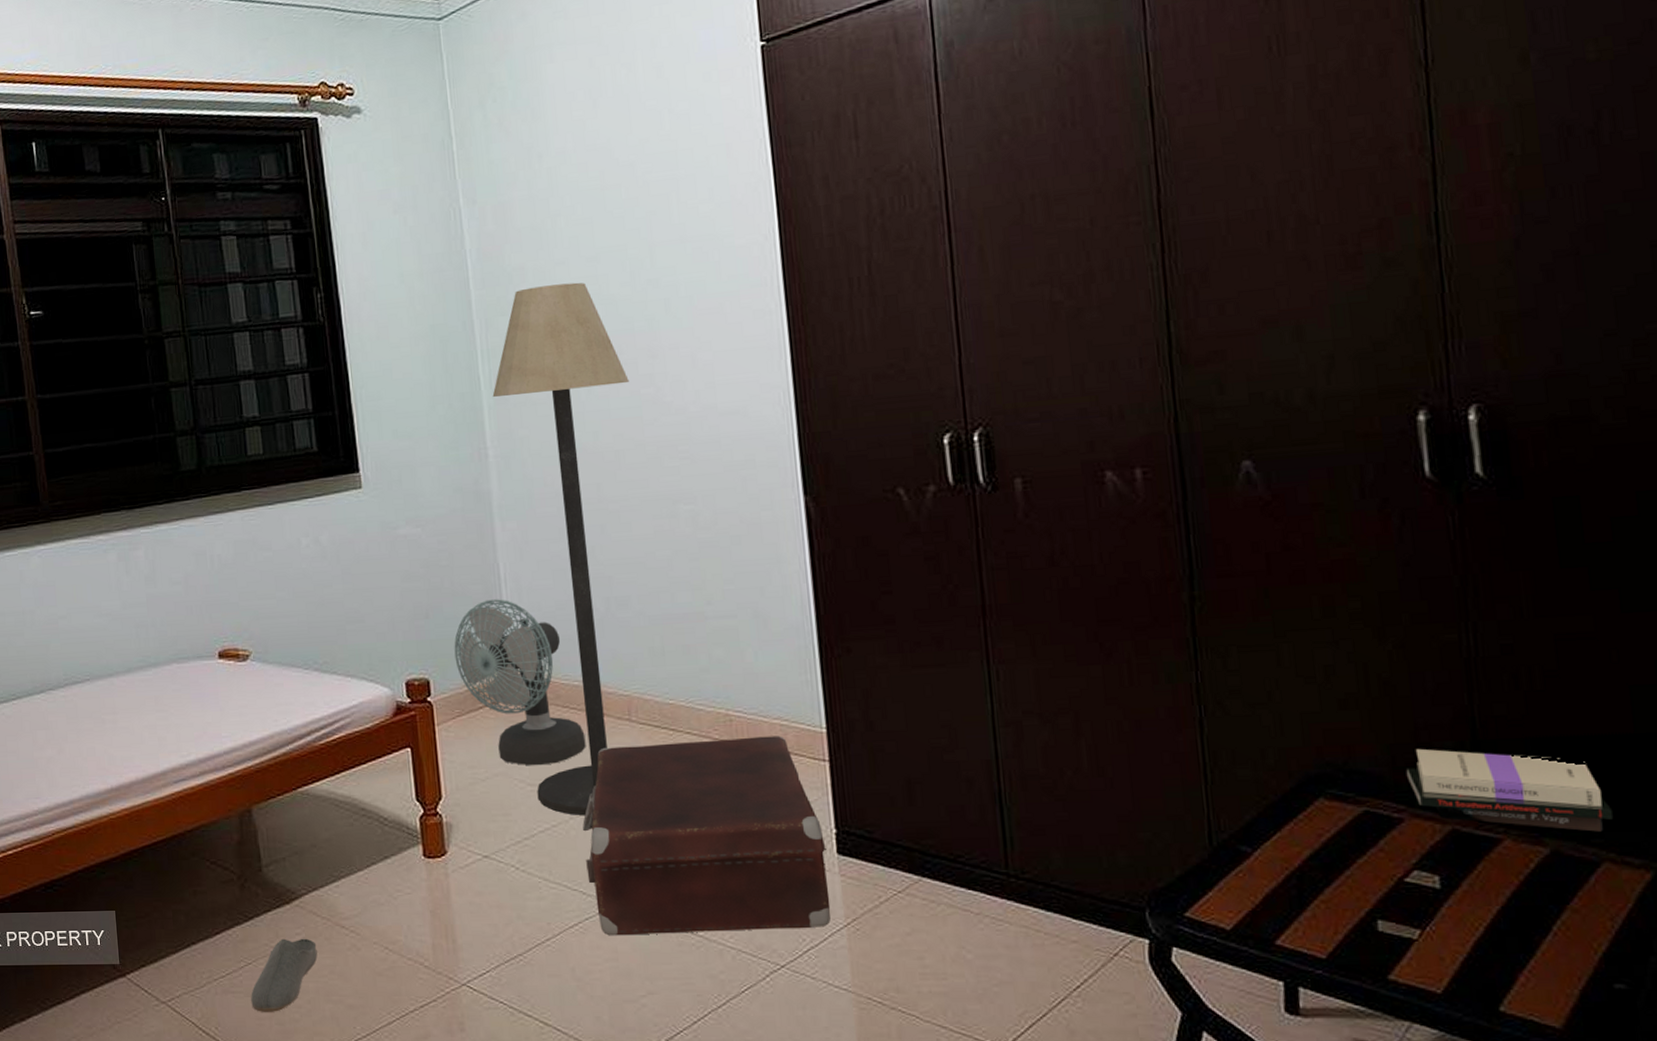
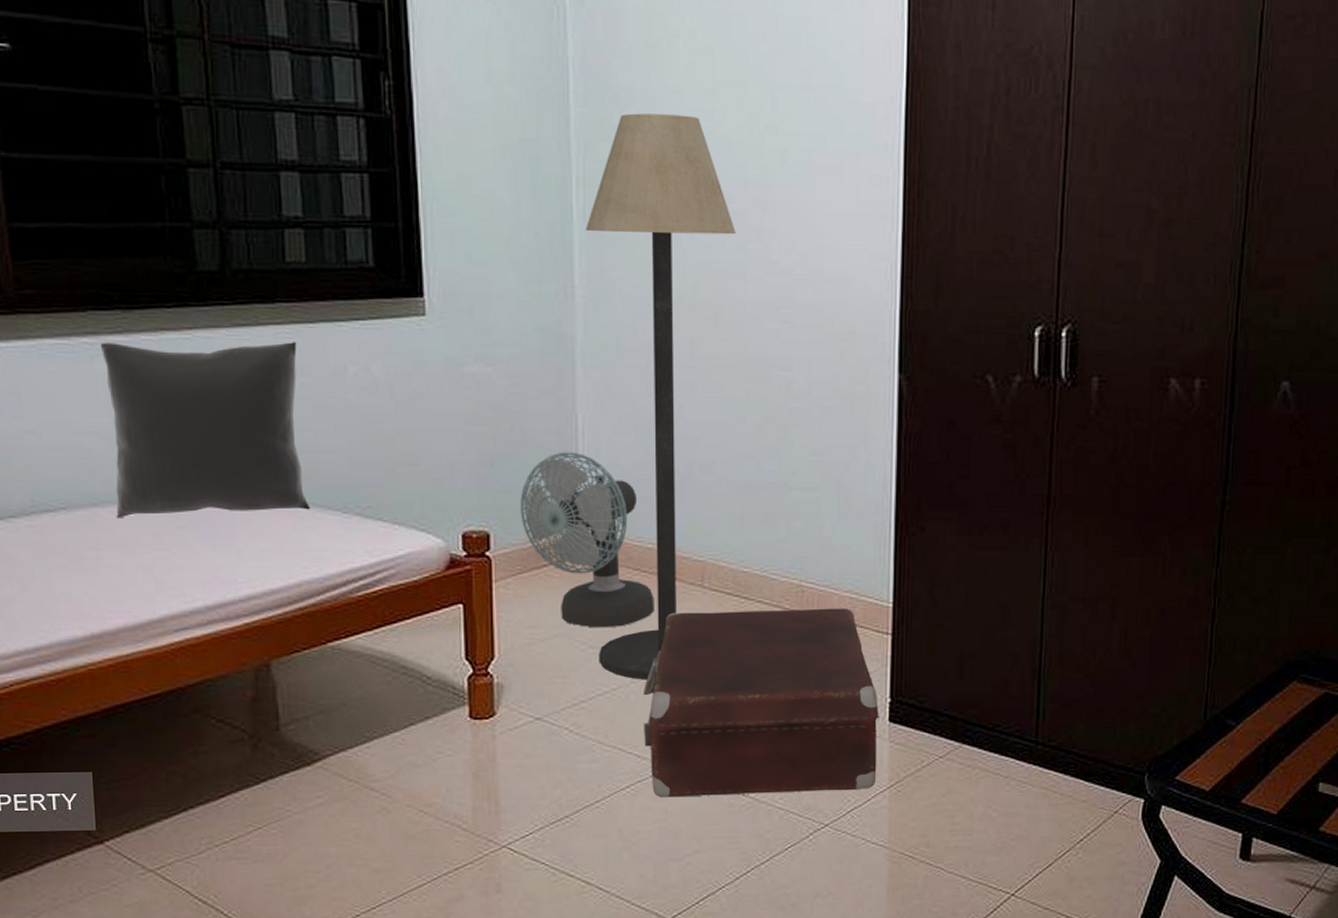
pillow: none [111,523,277,686] -> present [100,342,311,519]
slipper: present [251,938,318,1013] -> none [259,801,341,880]

